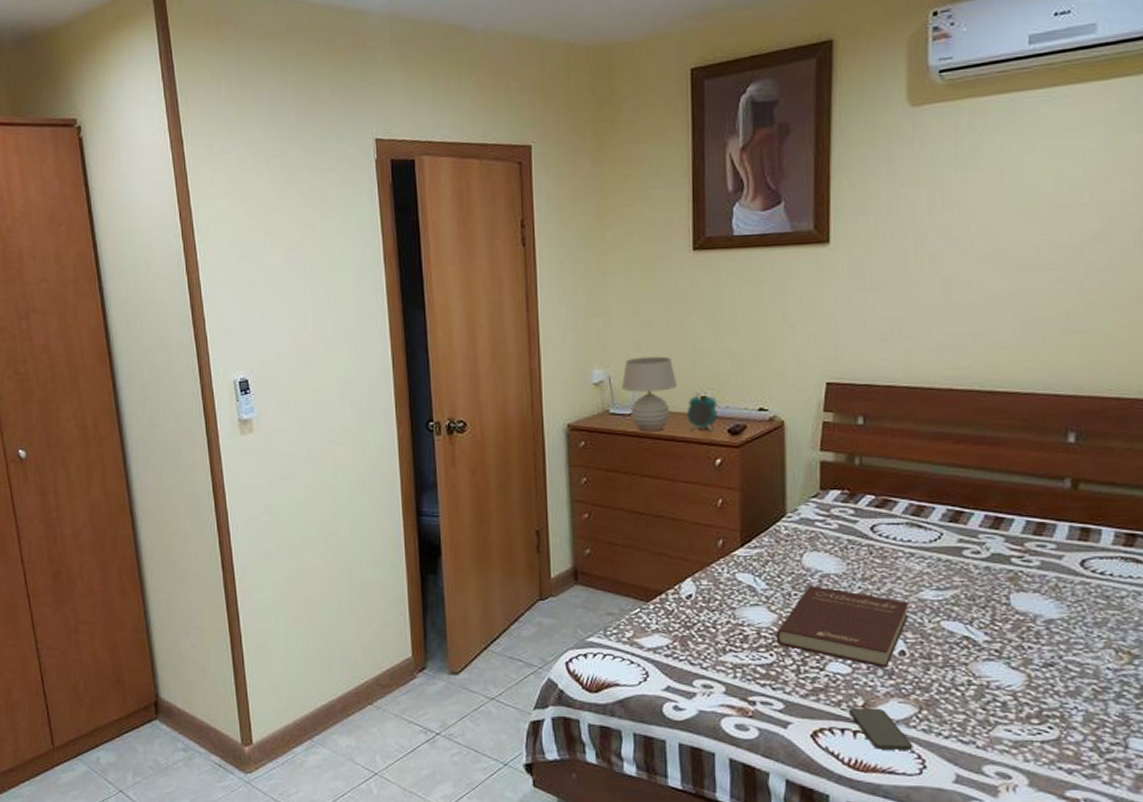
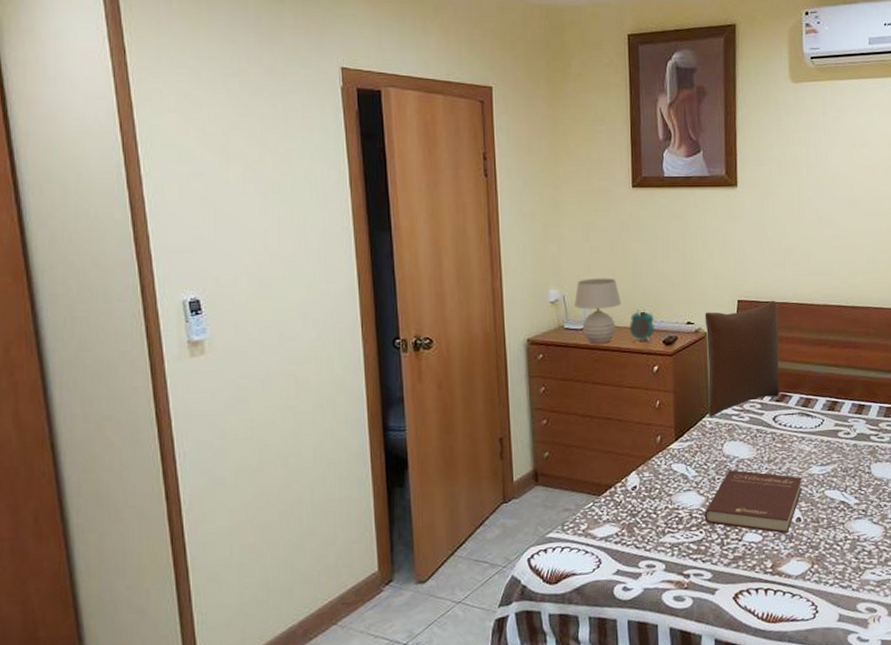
pillow: none [782,382,882,521] -> present [704,300,779,417]
smartphone: present [848,707,914,750] -> none [760,567,809,602]

